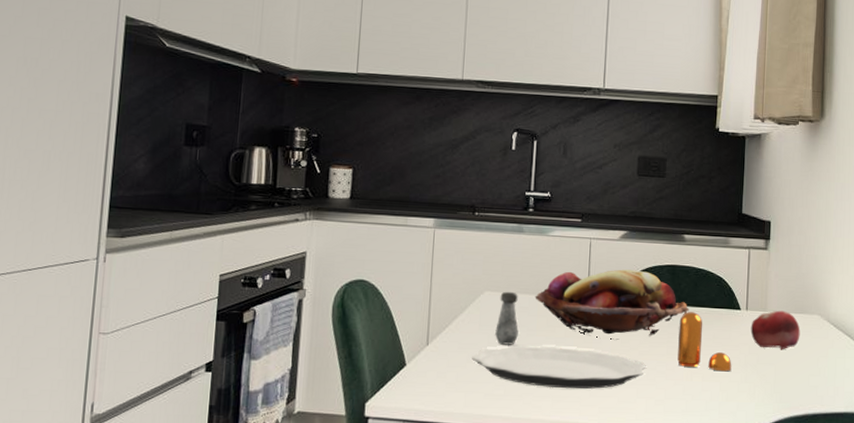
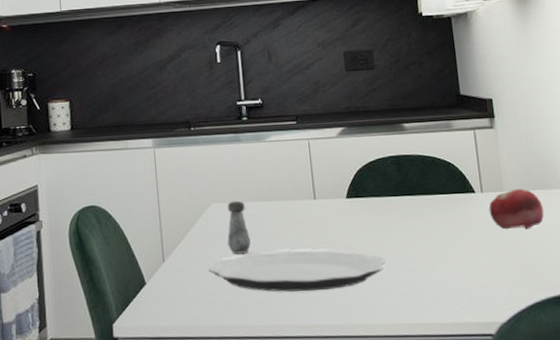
fruit basket: present [535,269,689,340] -> none [261,165,421,237]
pepper shaker: present [677,312,732,372] -> none [412,200,476,258]

